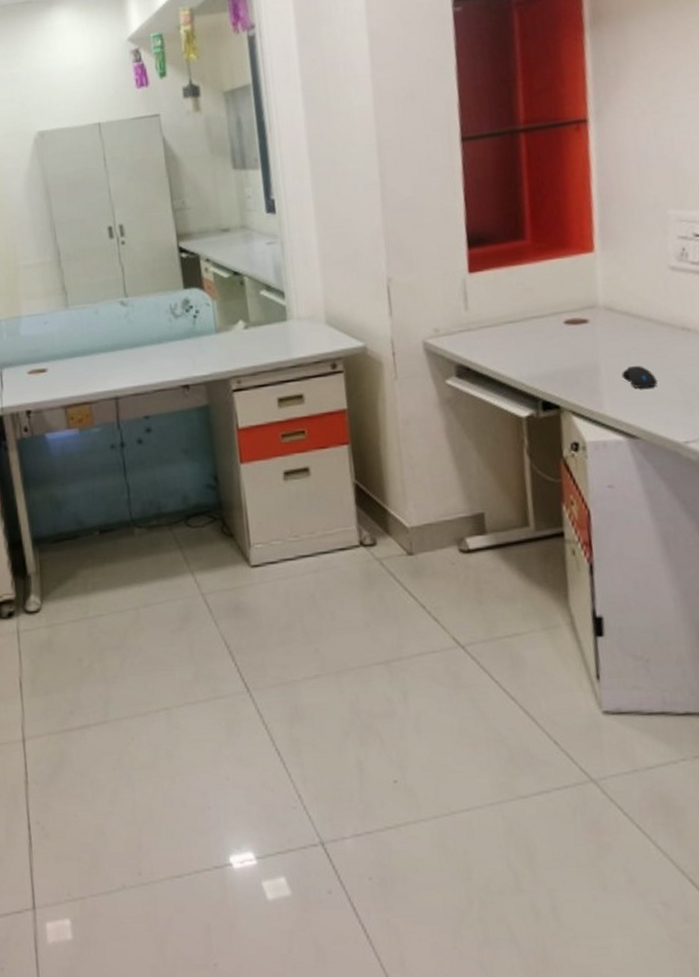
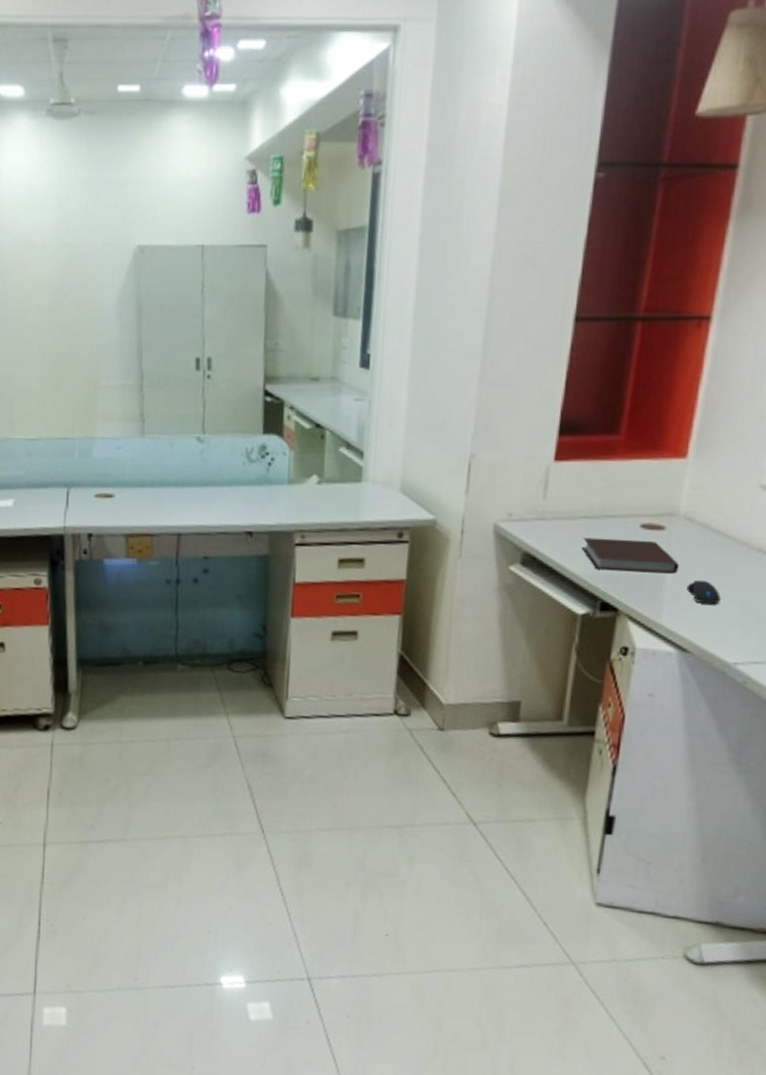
notebook: none [512,335,610,371] -> present [582,537,679,574]

